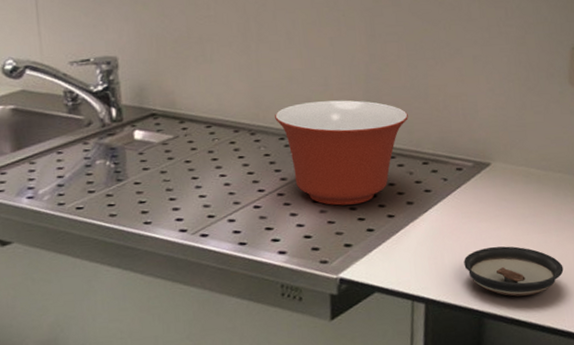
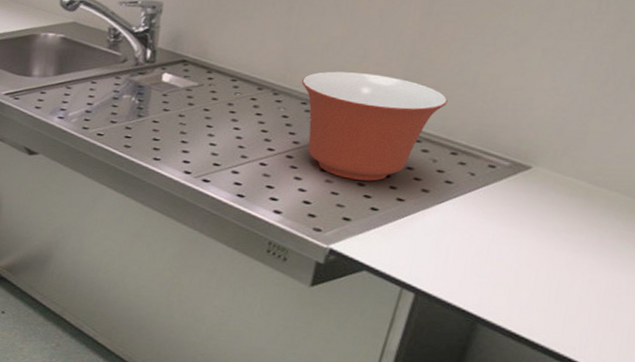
saucer: present [464,246,564,297] -> none [470,253,591,314]

